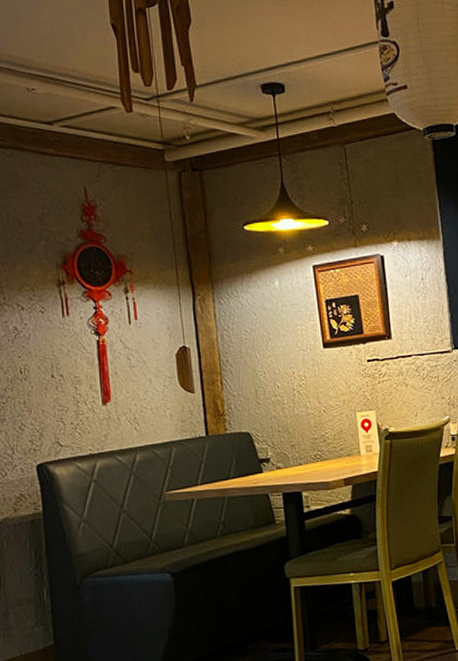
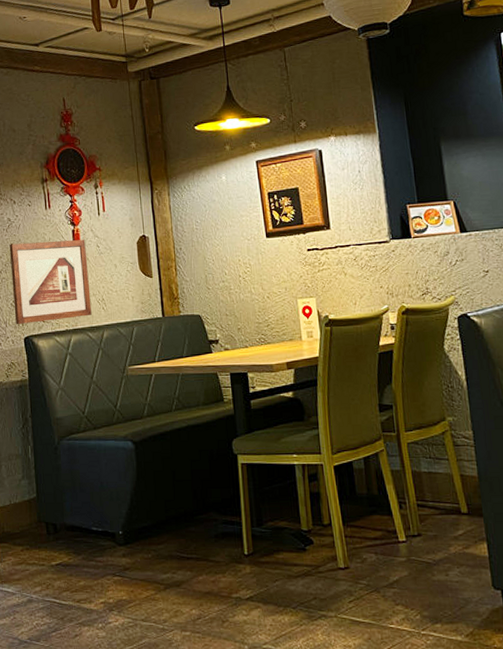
picture frame: none [16,351,121,451] -> present [9,240,92,325]

